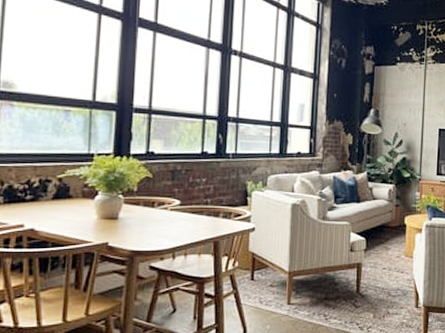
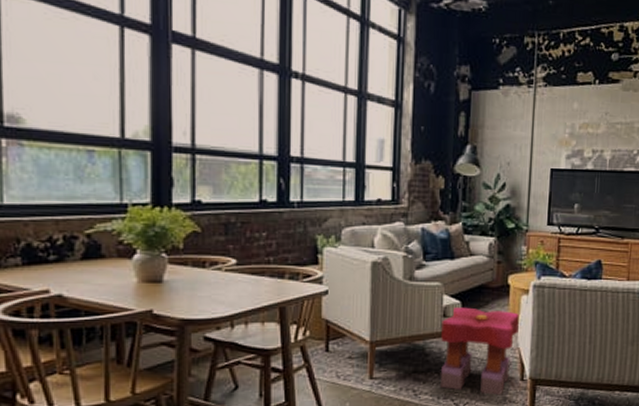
stool: none [348,243,414,321] -> present [441,307,519,396]

